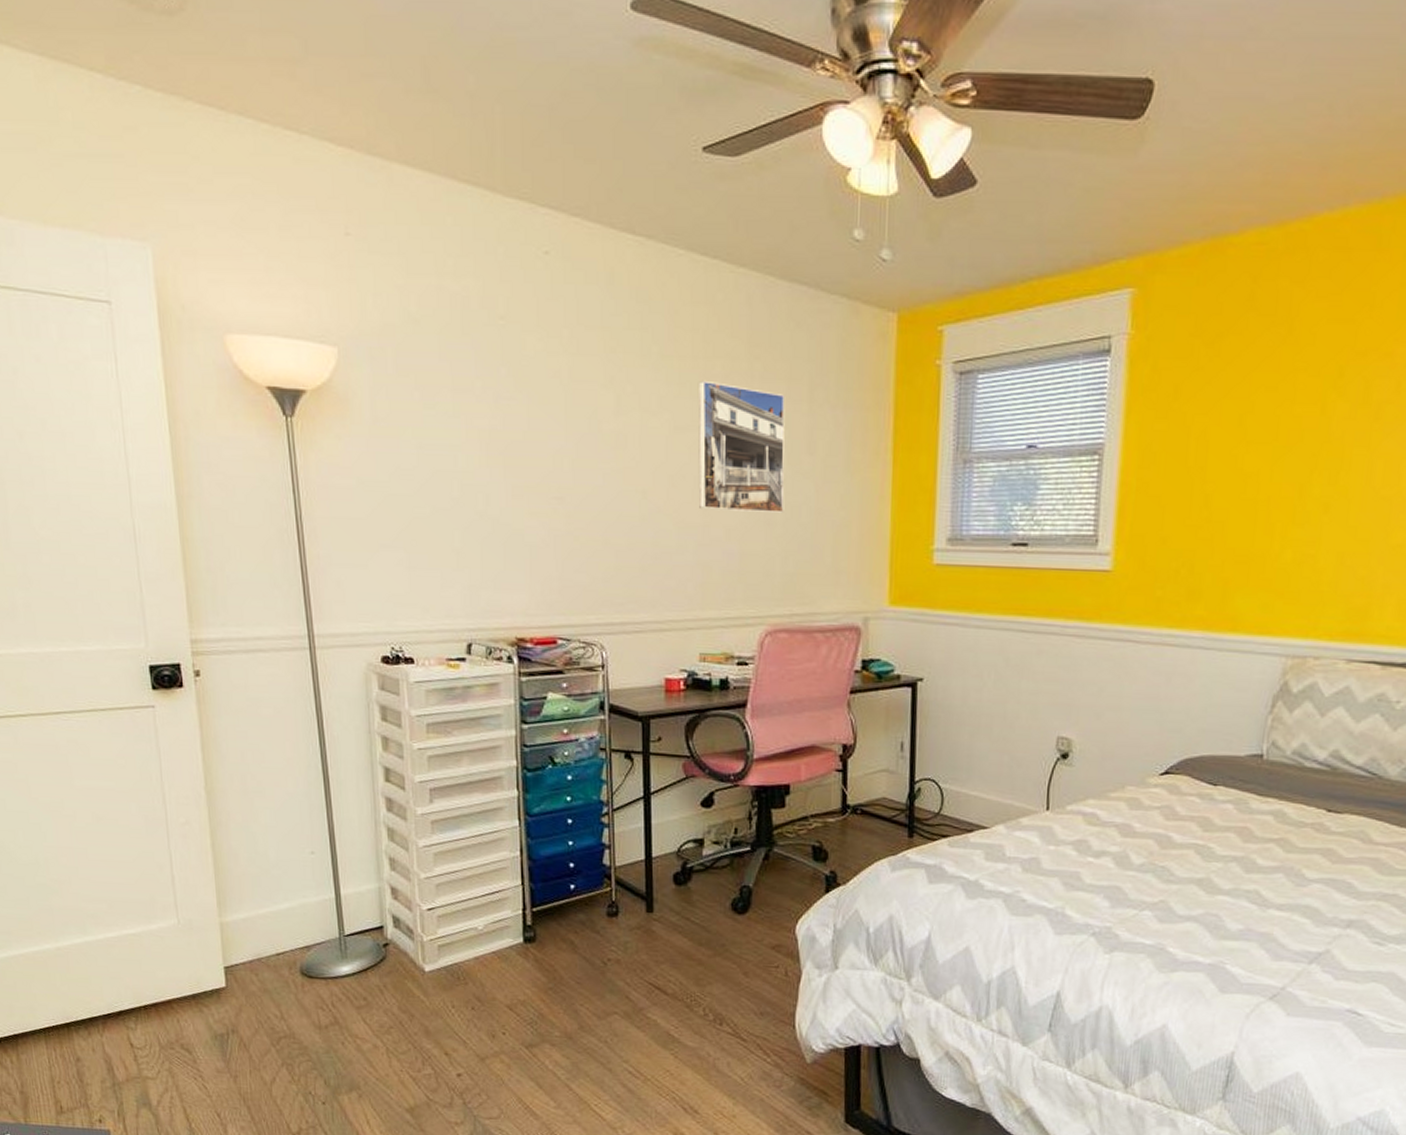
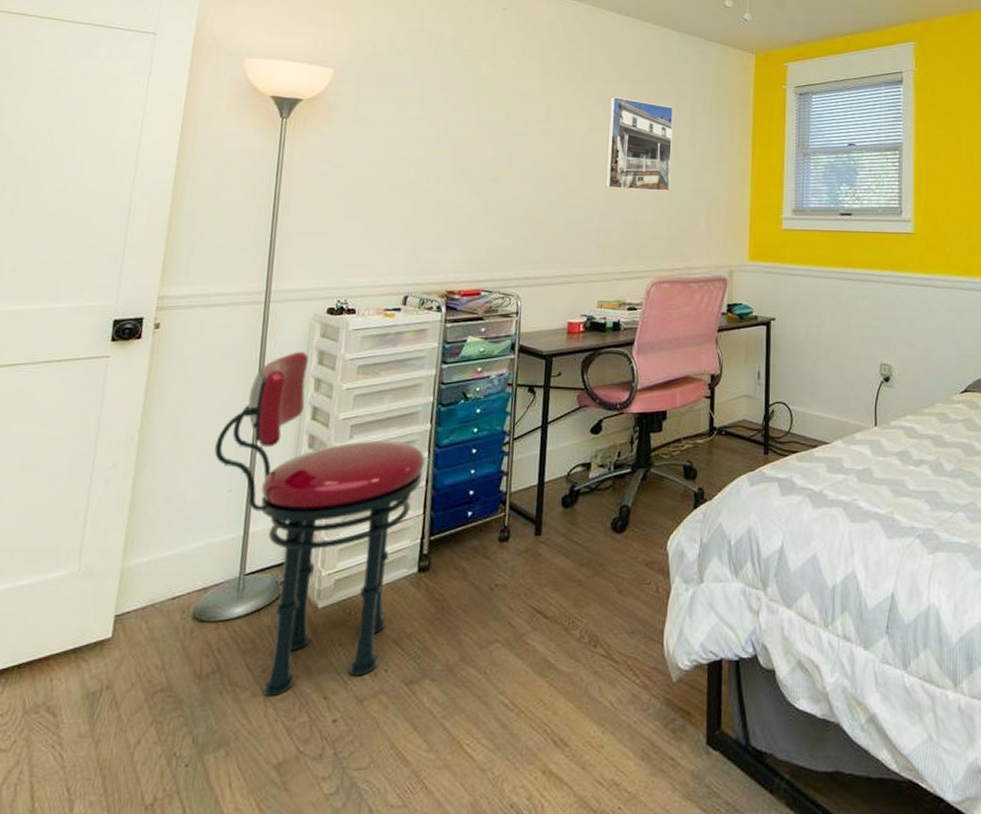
stool: none [287,705,516,1050] -> present [214,351,425,697]

